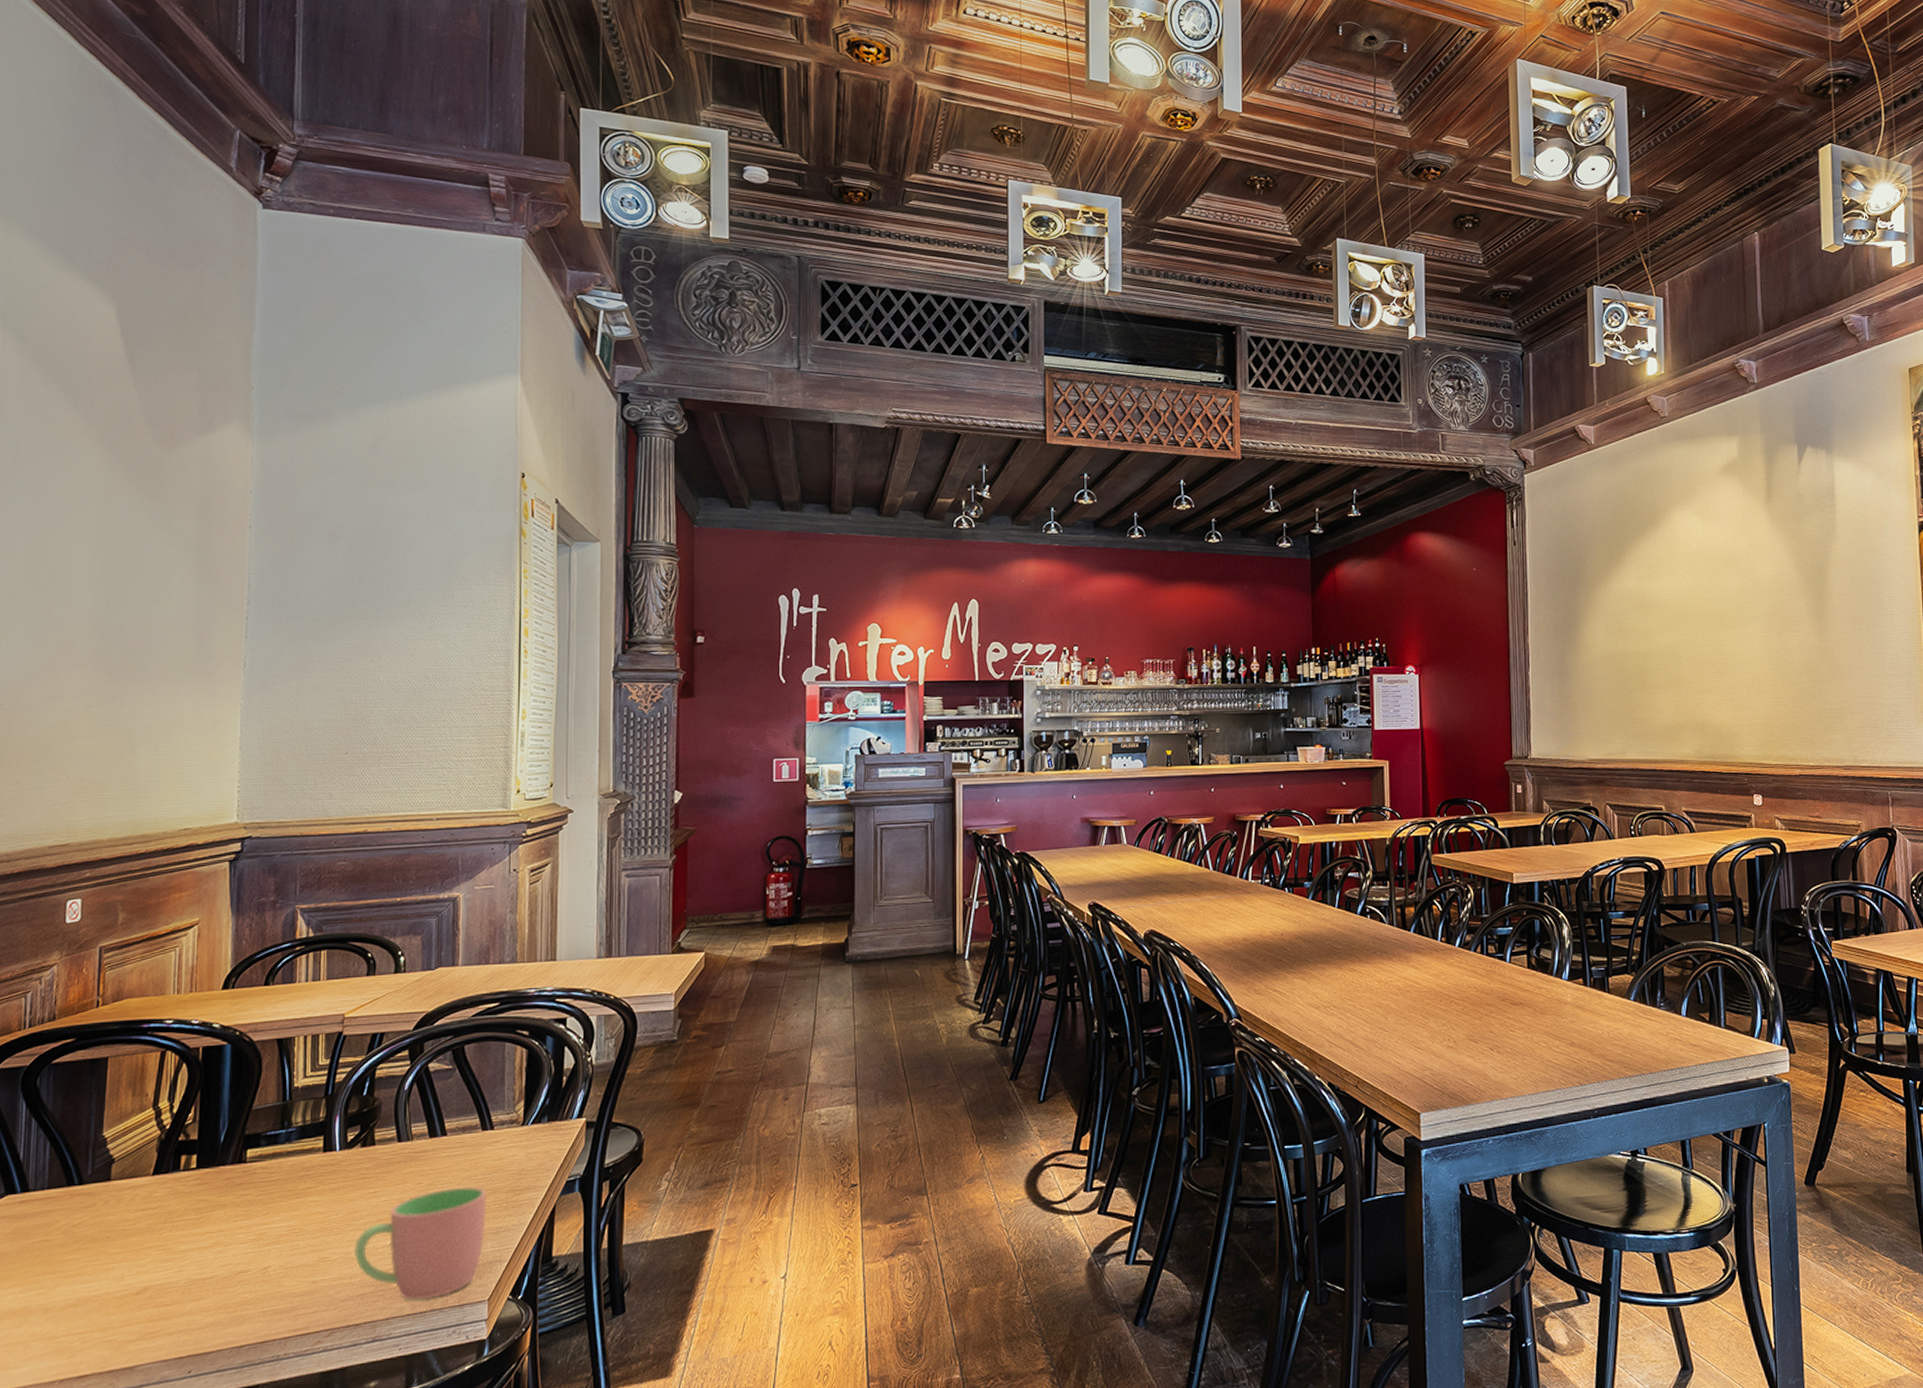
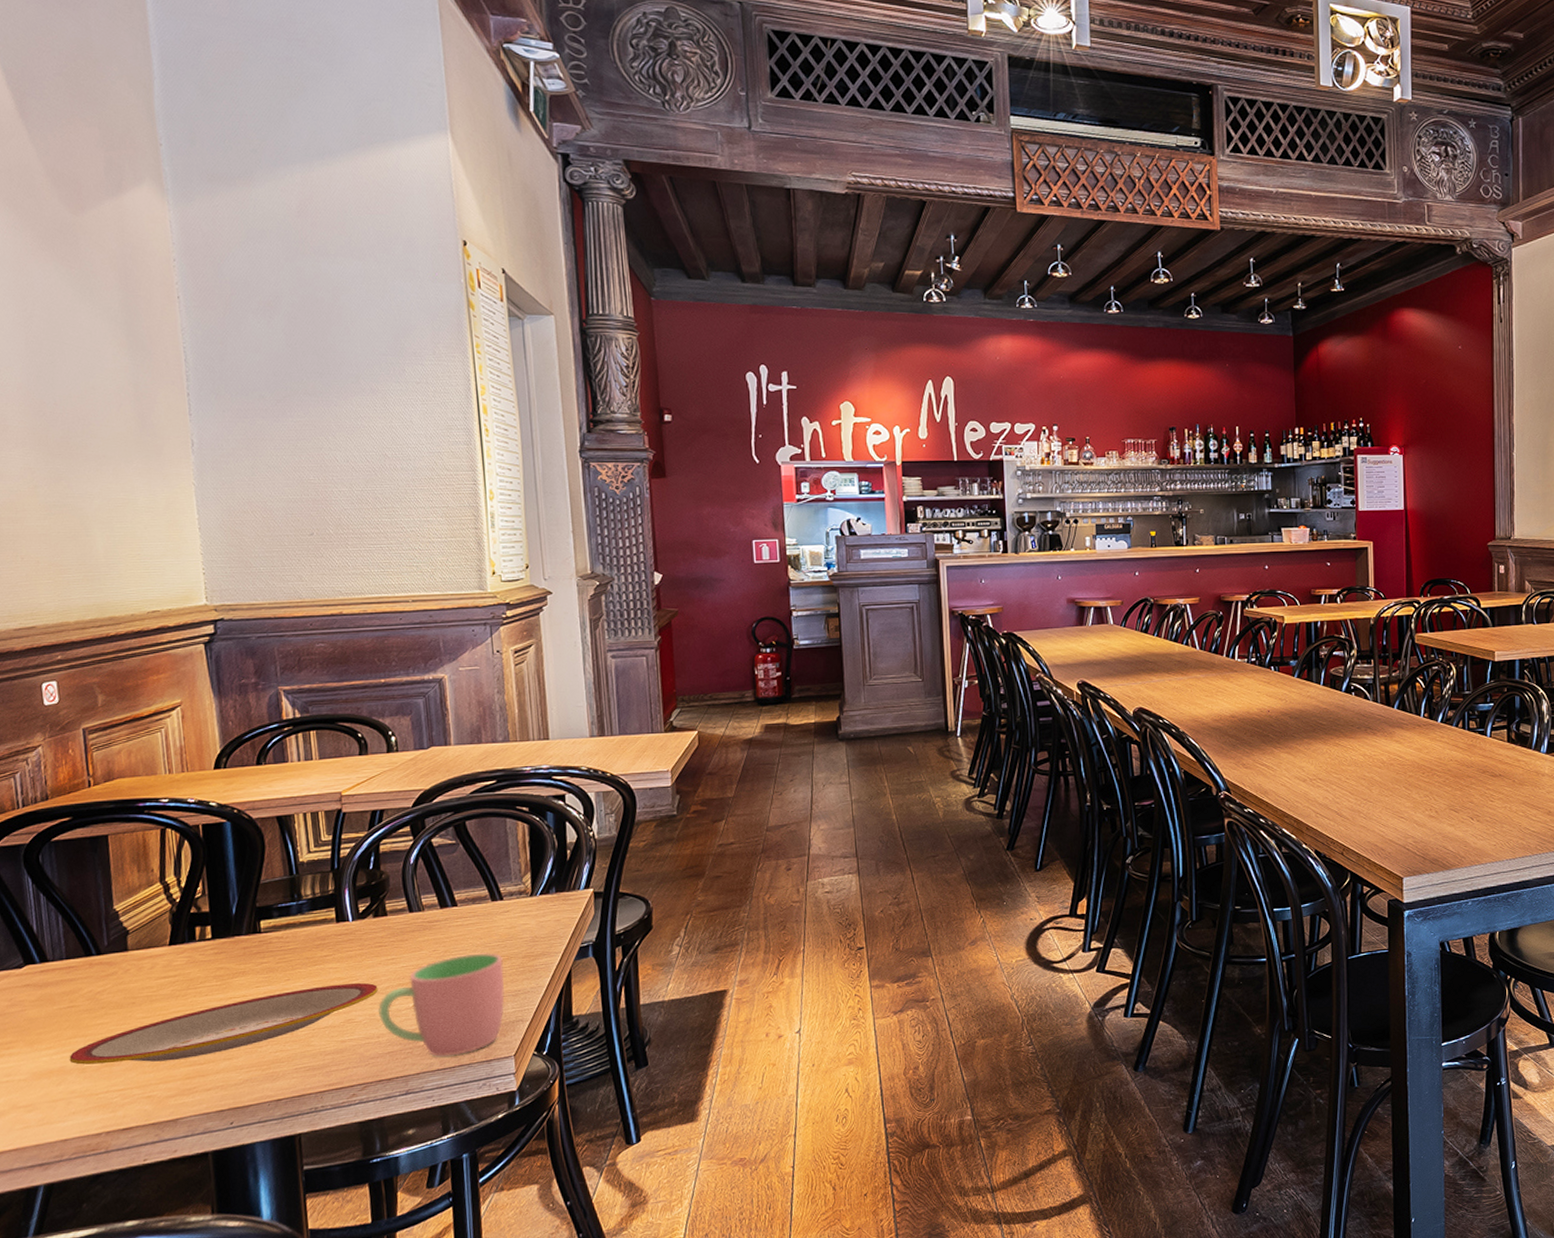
plate: none [34,1217,357,1305] -> present [69,982,378,1065]

